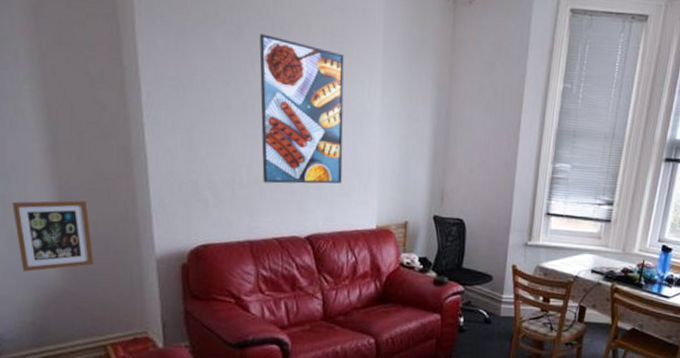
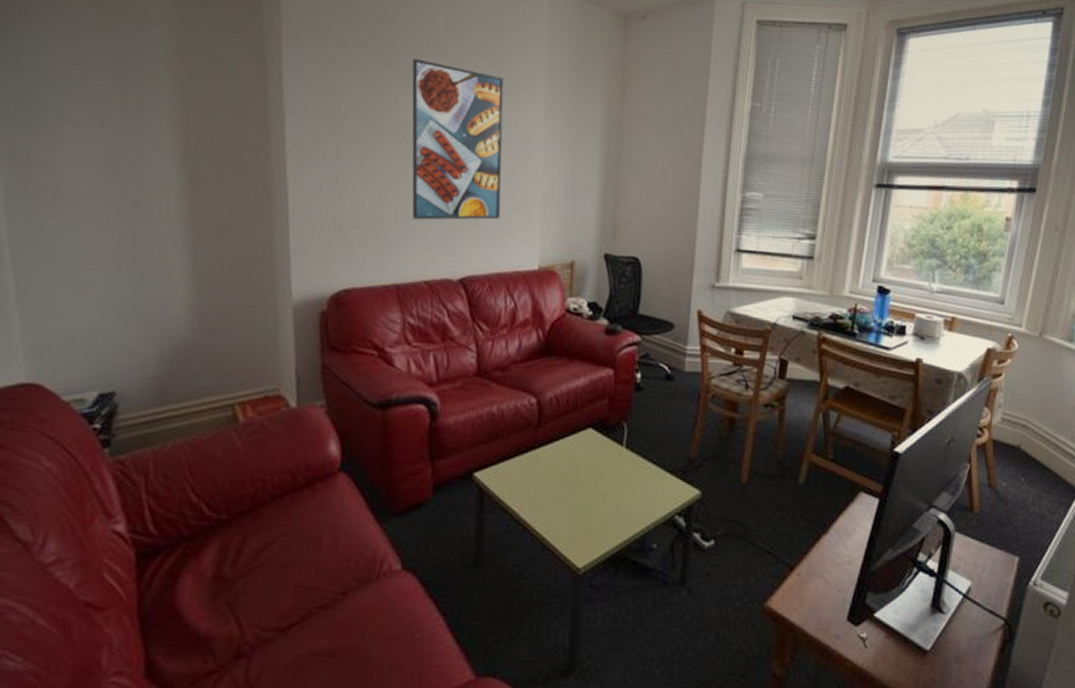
picture frame: present [12,200,94,272] -> none [143,241,226,321]

